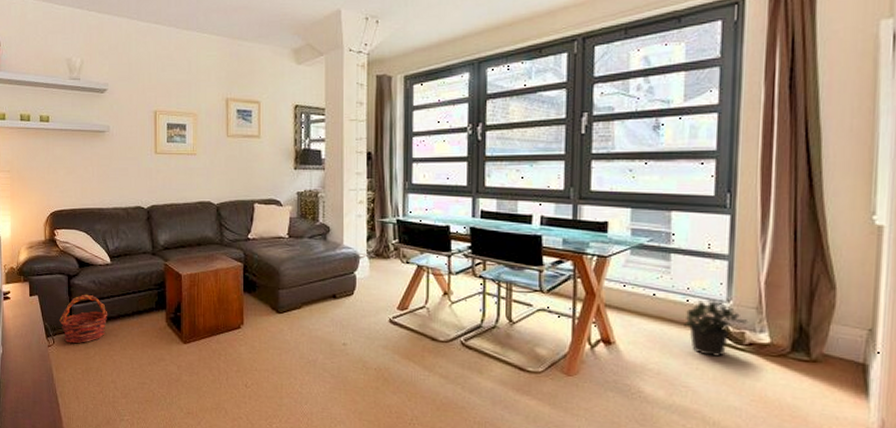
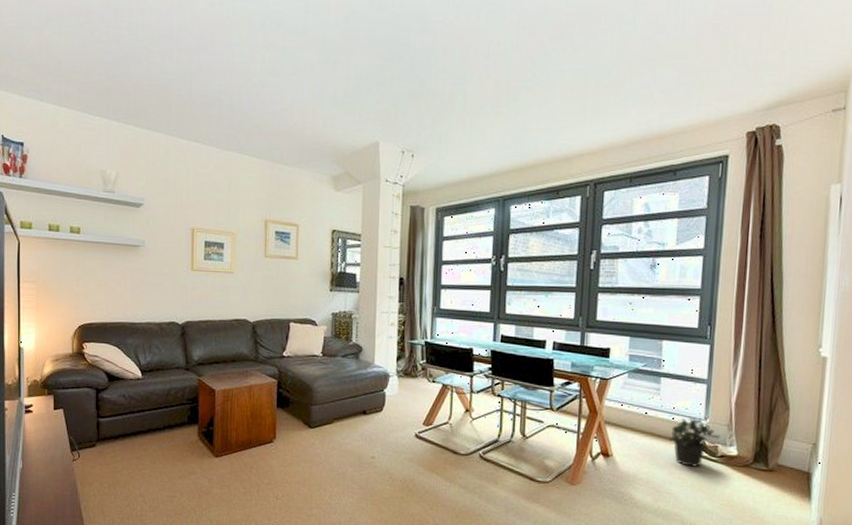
basket: present [59,294,108,344] -> none [86,408,138,458]

